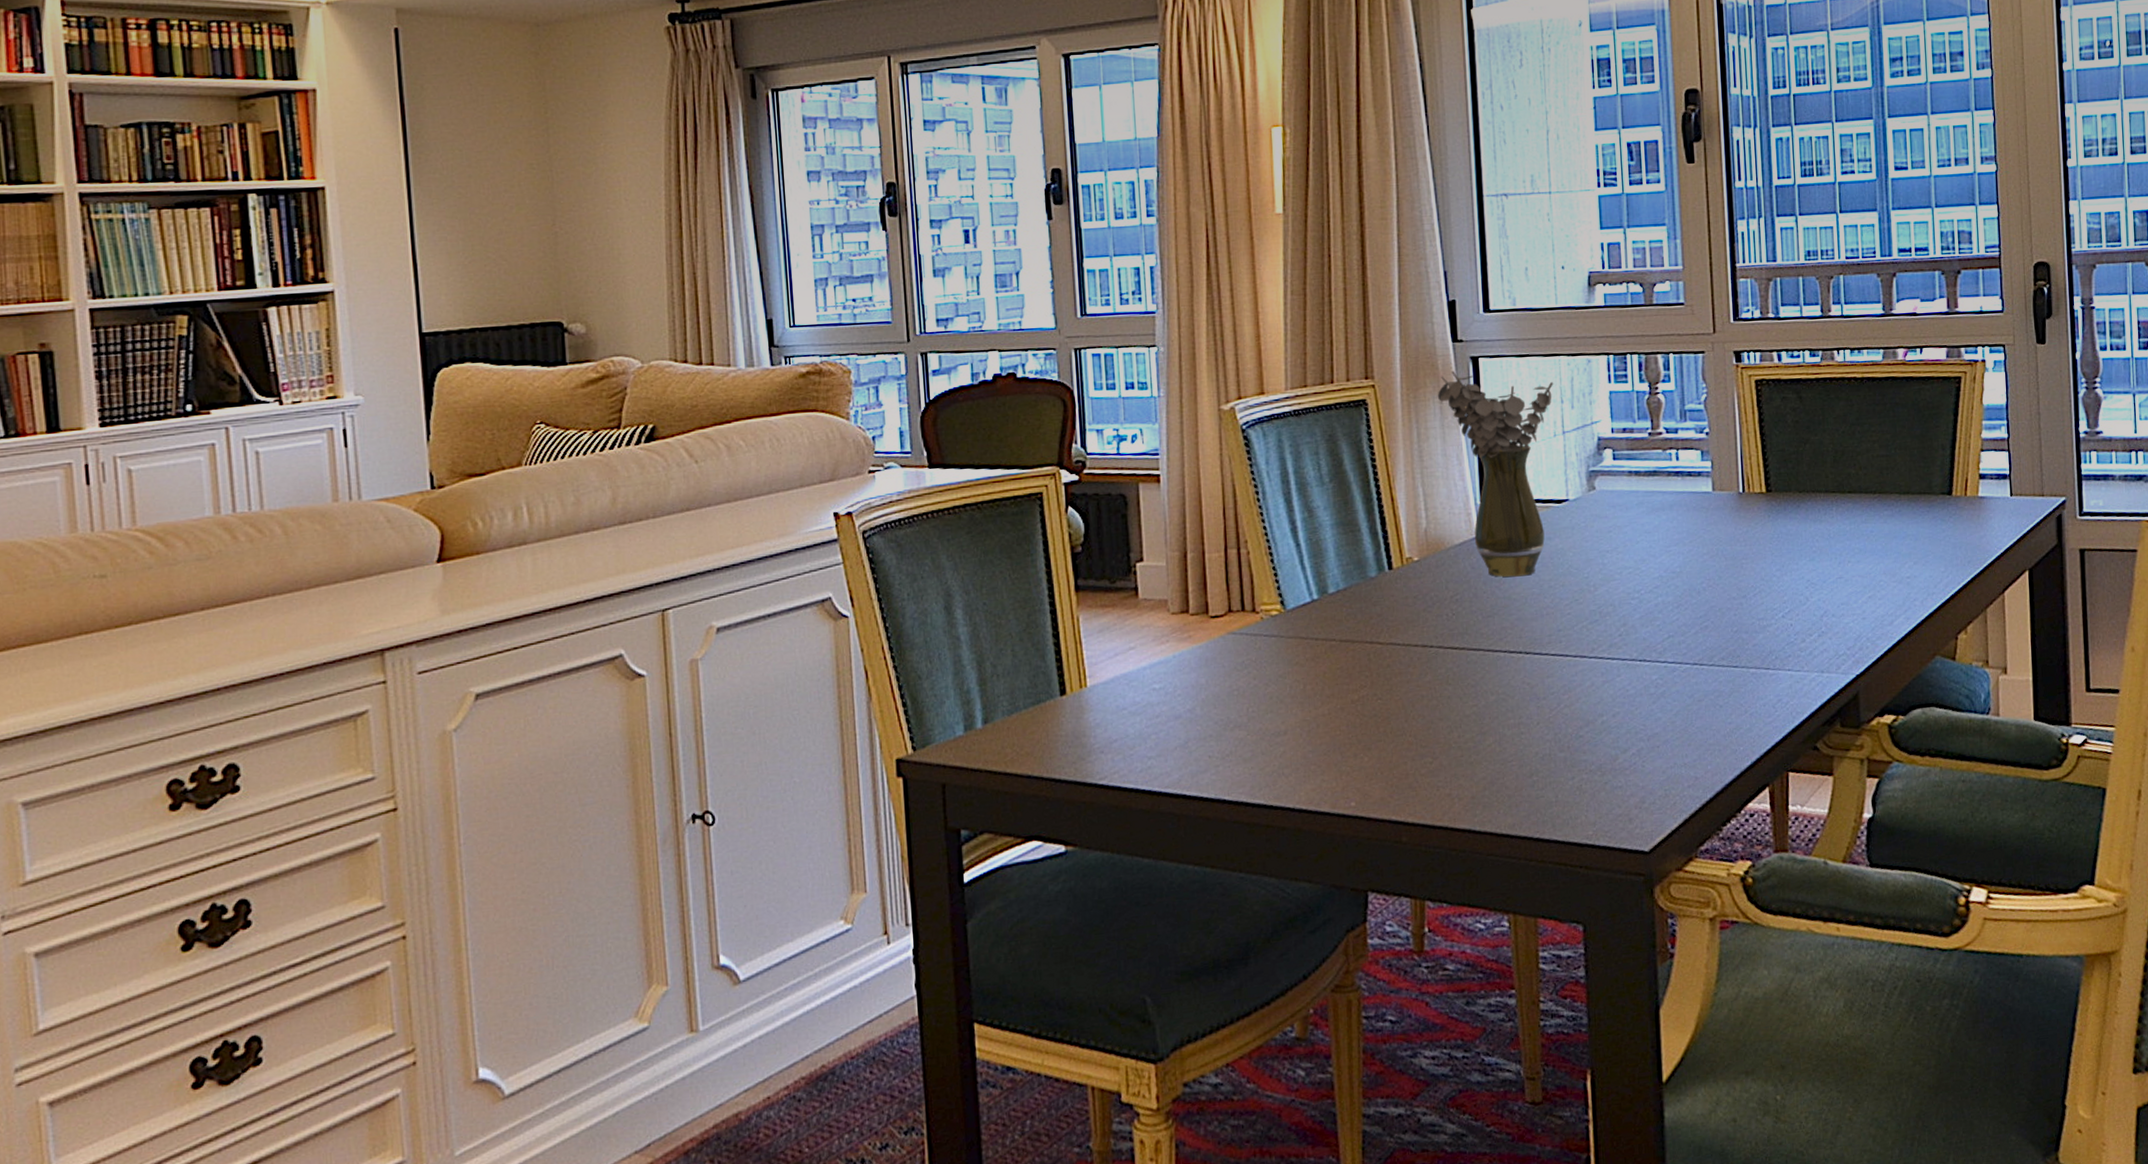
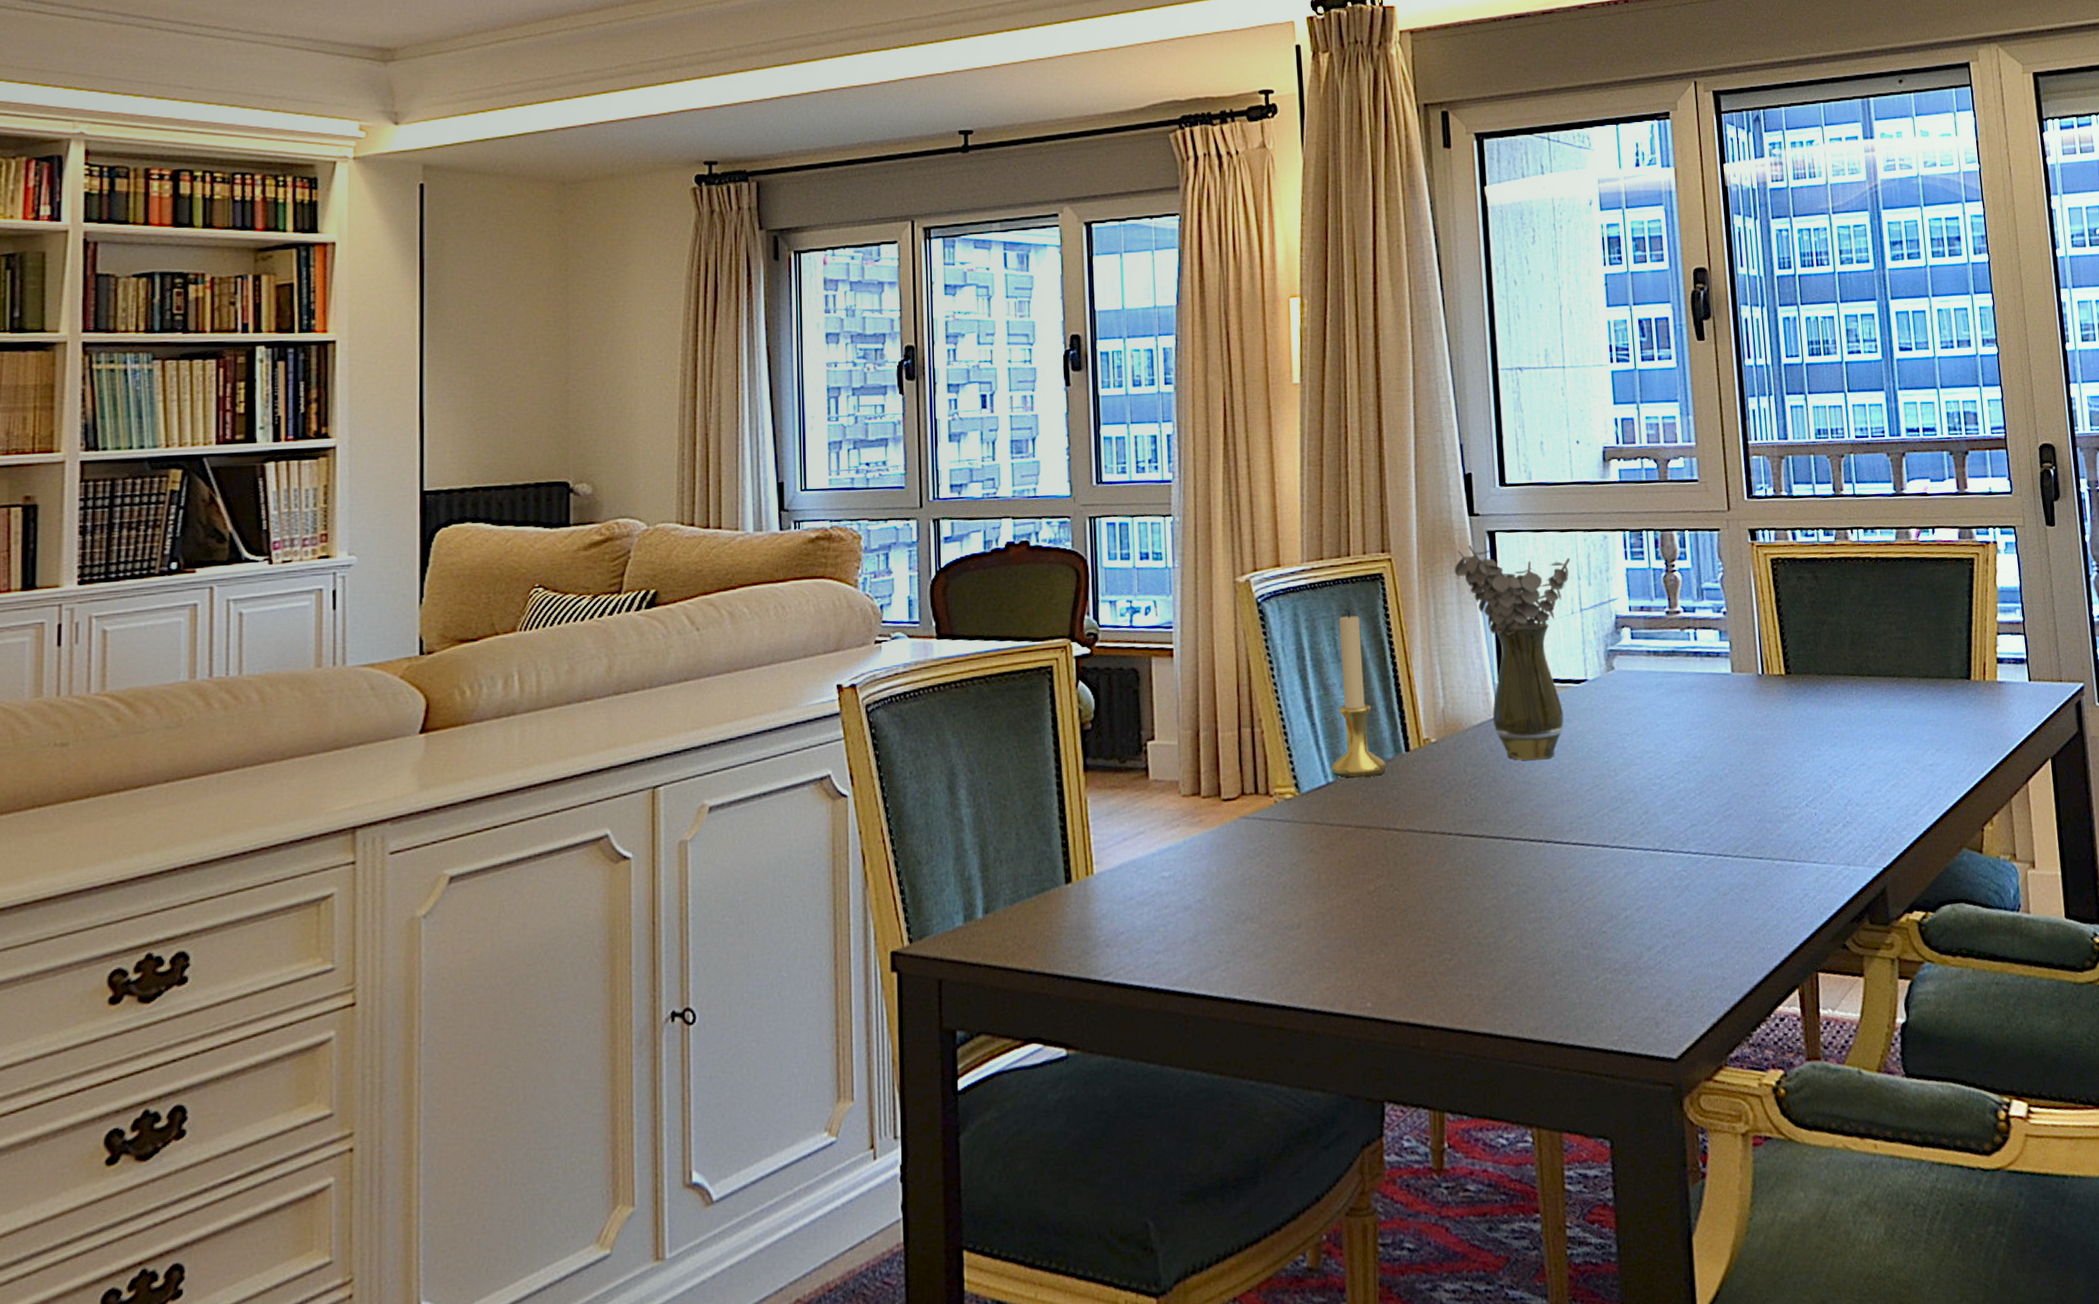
candle holder: none [1316,436,1370,596] -> present [1331,610,1387,778]

